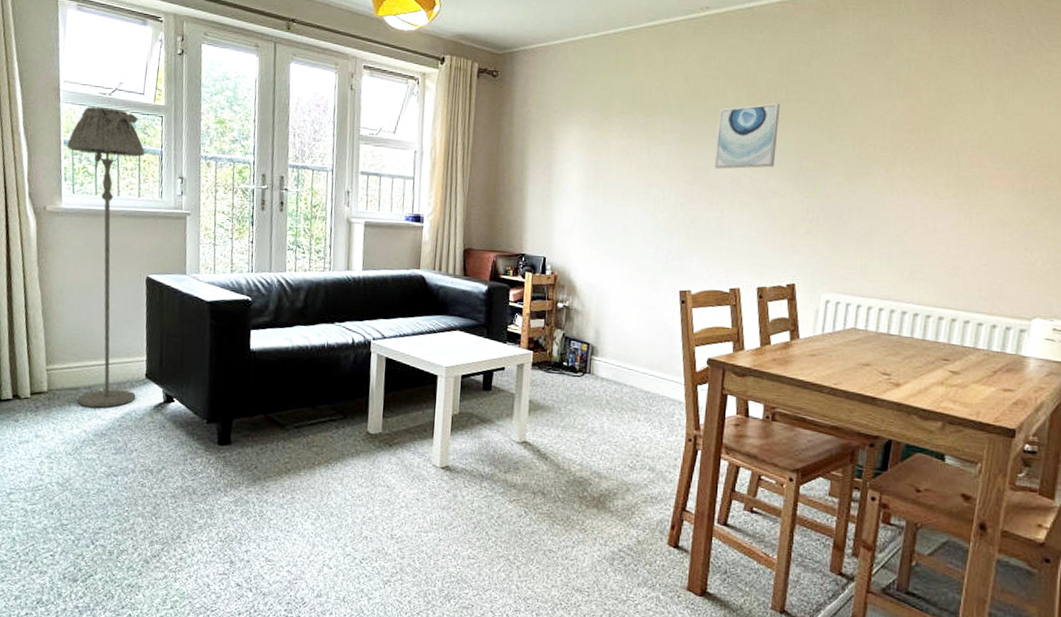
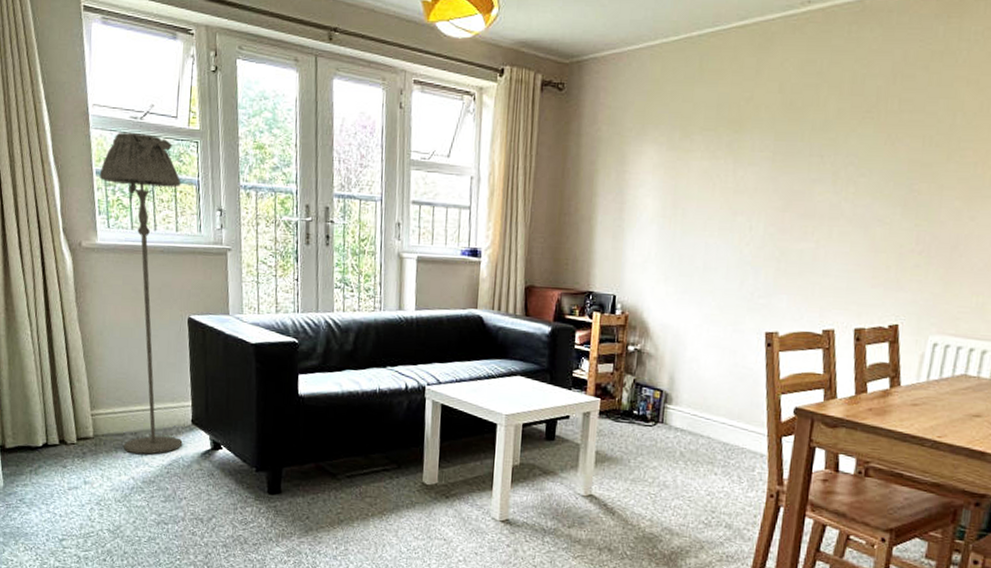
wall art: present [714,103,779,169] -> none [810,115,890,194]

